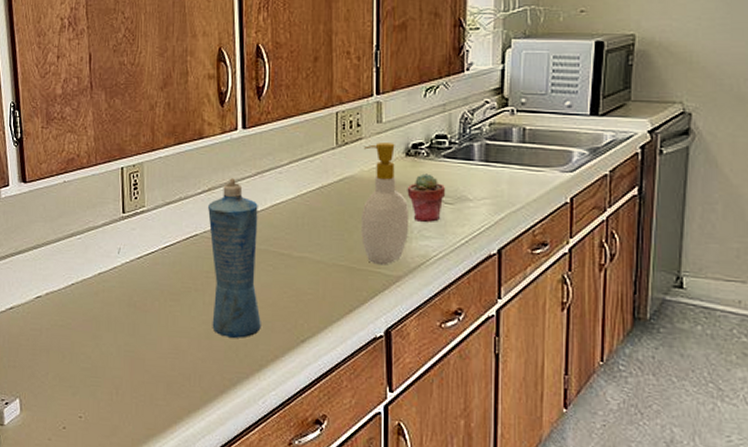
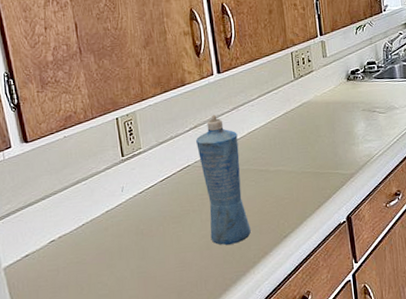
soap bottle: present [361,143,410,265] -> none [315,72,356,168]
potted succulent: present [407,173,446,222] -> none [350,92,379,130]

